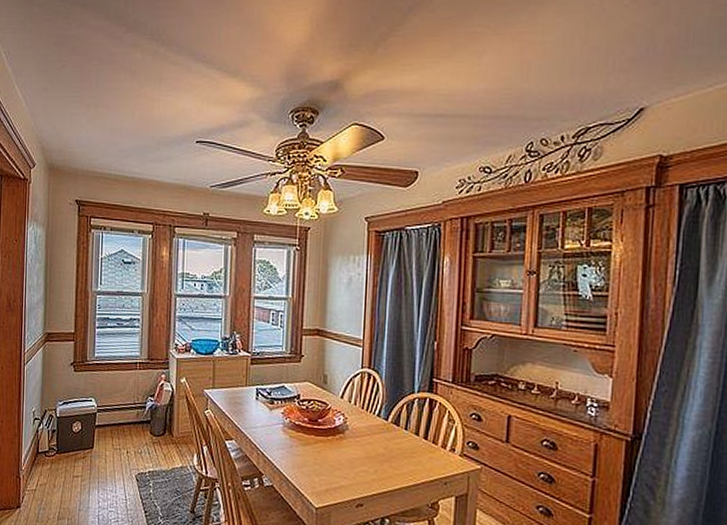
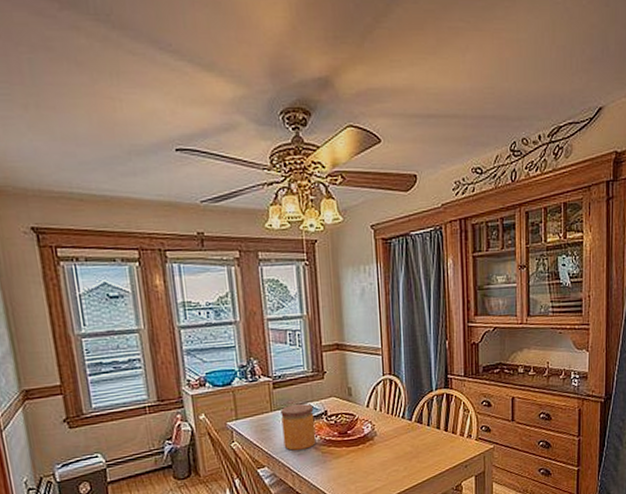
jar: none [253,382,287,430] -> present [281,403,316,451]

